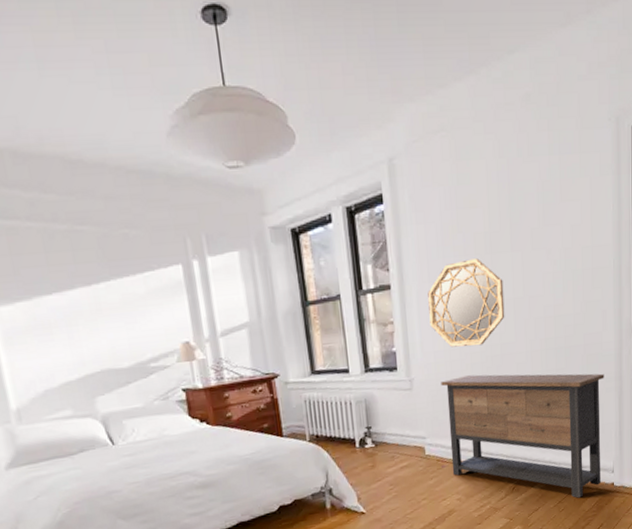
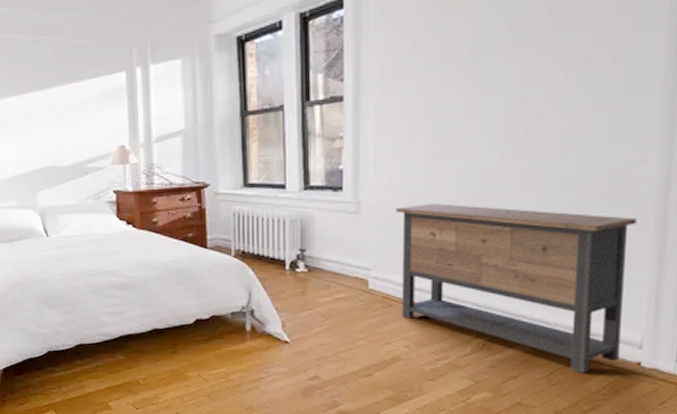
home mirror: present [428,258,505,347] -> none [388,68,492,170]

